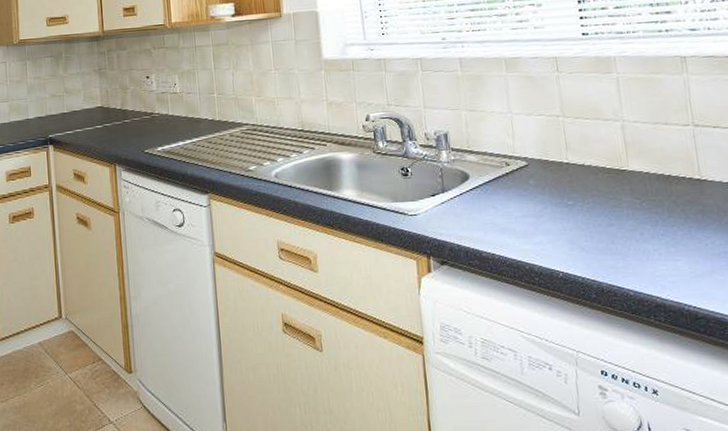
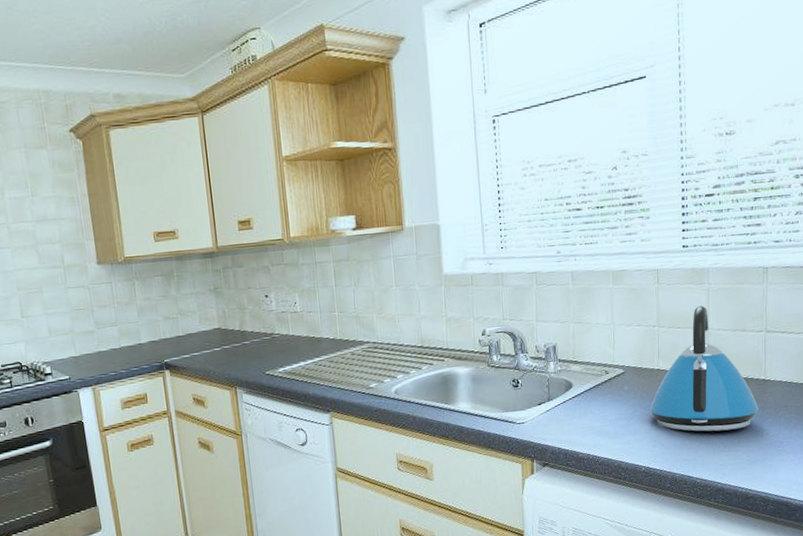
kettle: none [562,95,698,236] -> present [650,305,759,432]

